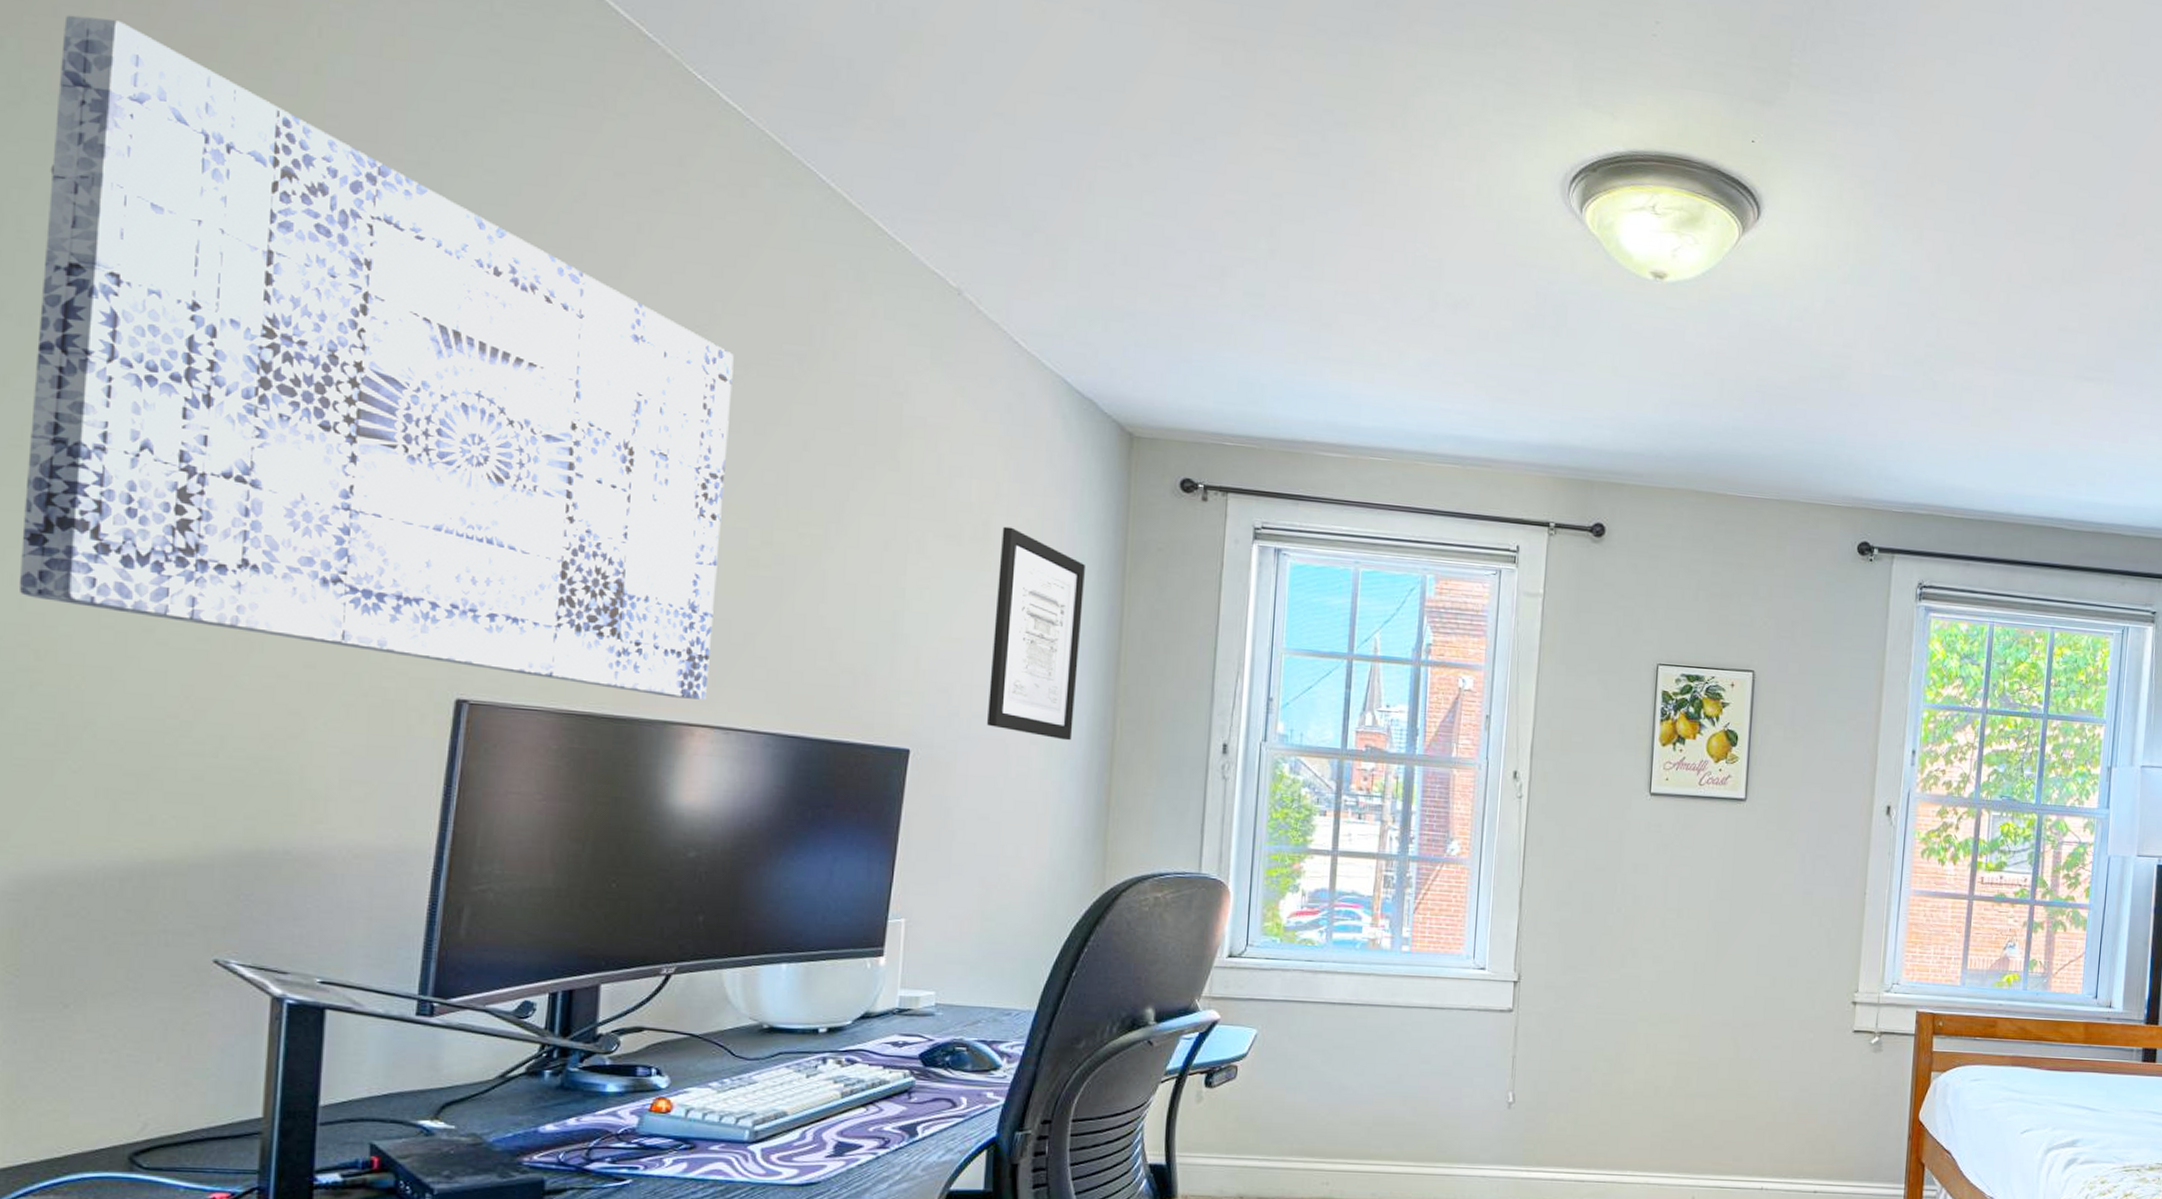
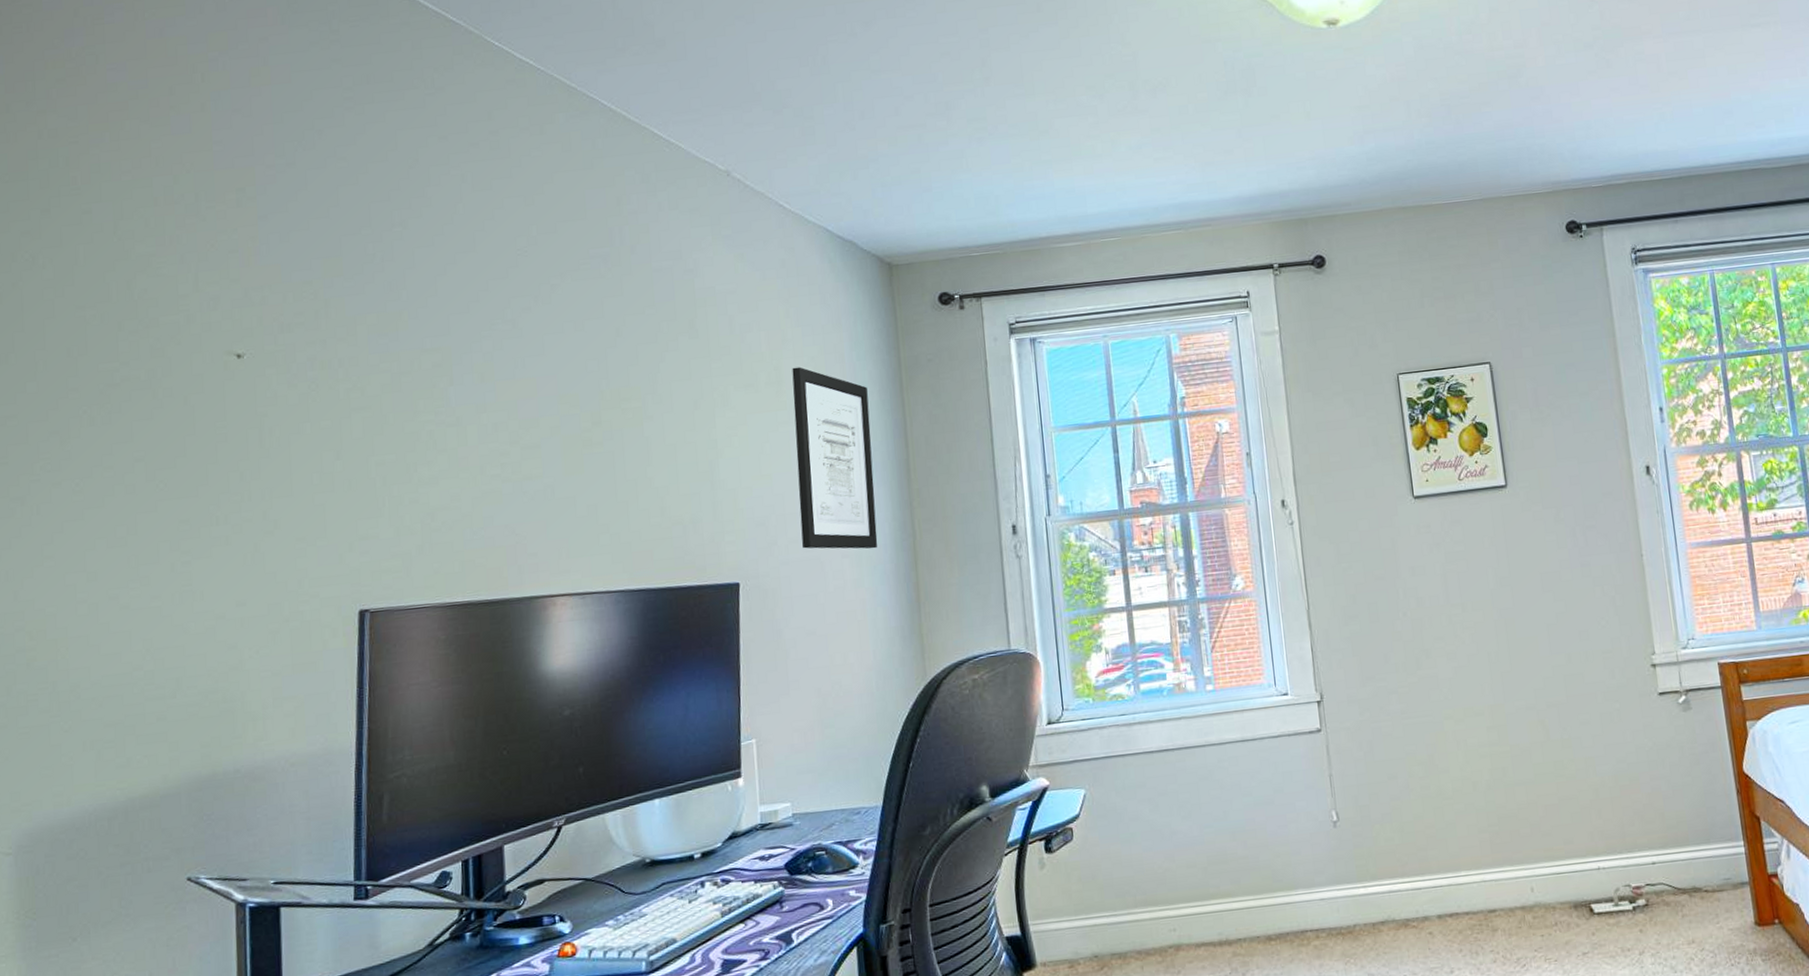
wall art: present [18,15,734,700] -> none [12,105,563,588]

